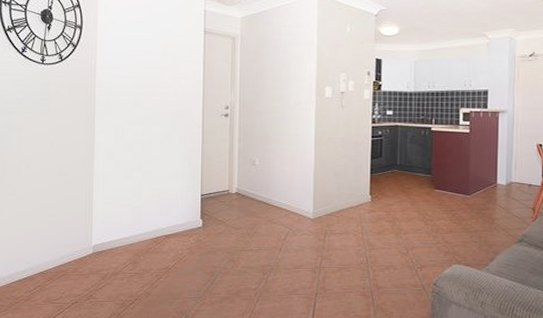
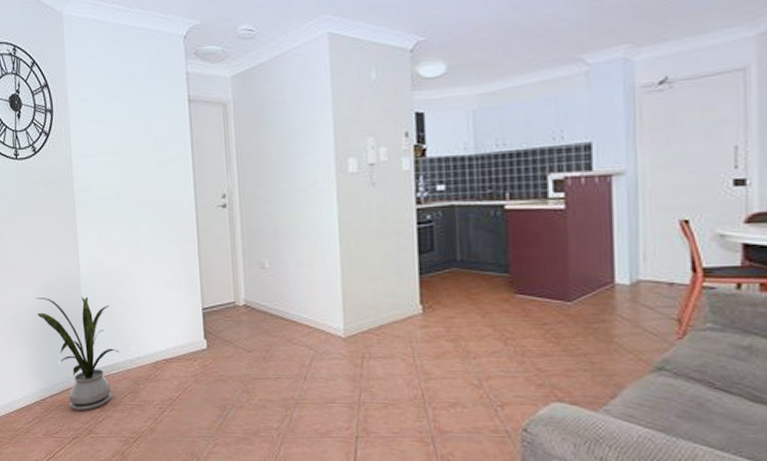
house plant: none [48,182,124,280] -> present [35,296,119,412]

